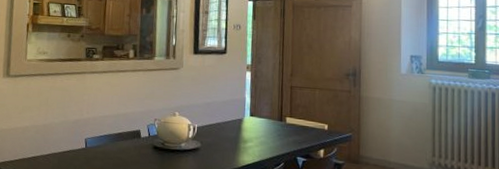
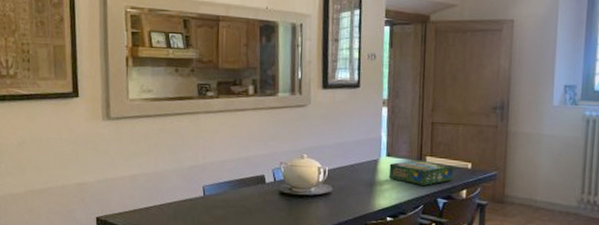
board game: none [252,120,311,145] -> present [388,159,453,186]

